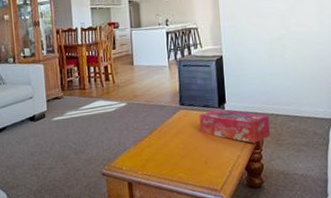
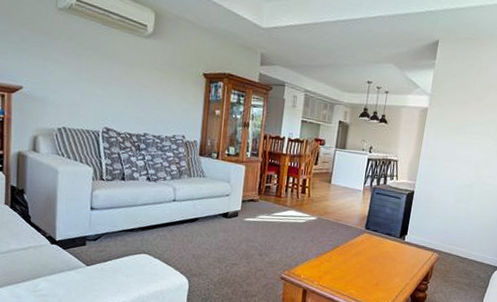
tissue box: present [199,109,270,144] -> none [378,238,442,276]

